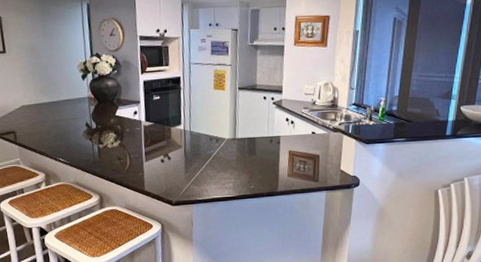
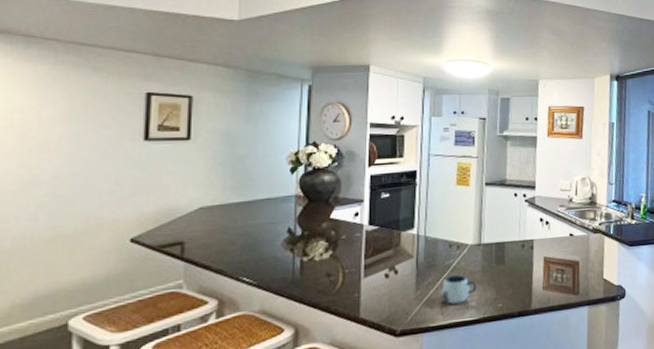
mug: none [205,162,233,184] -> present [441,275,476,304]

